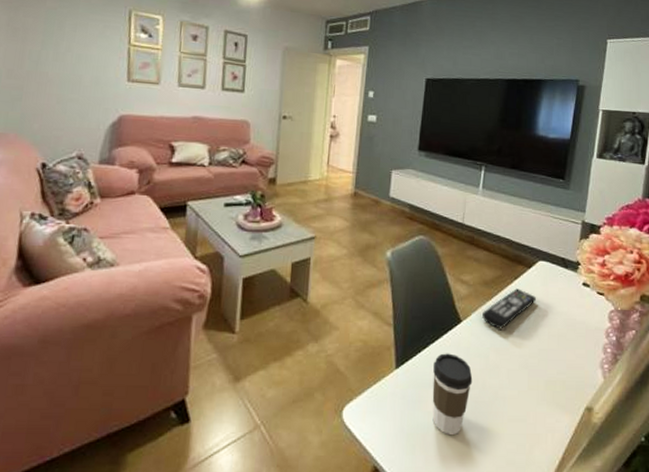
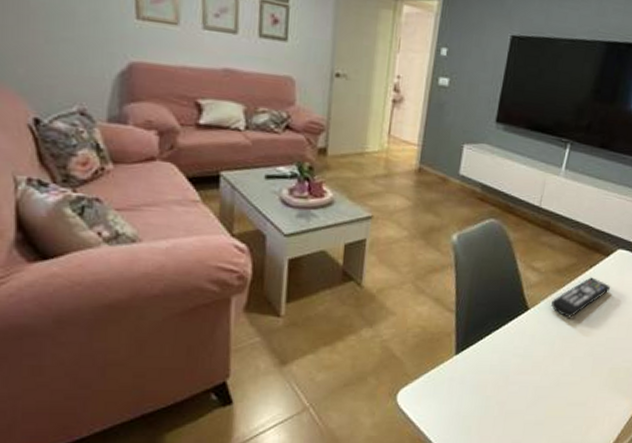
coffee cup: present [432,353,473,436] -> none [490,340,536,418]

